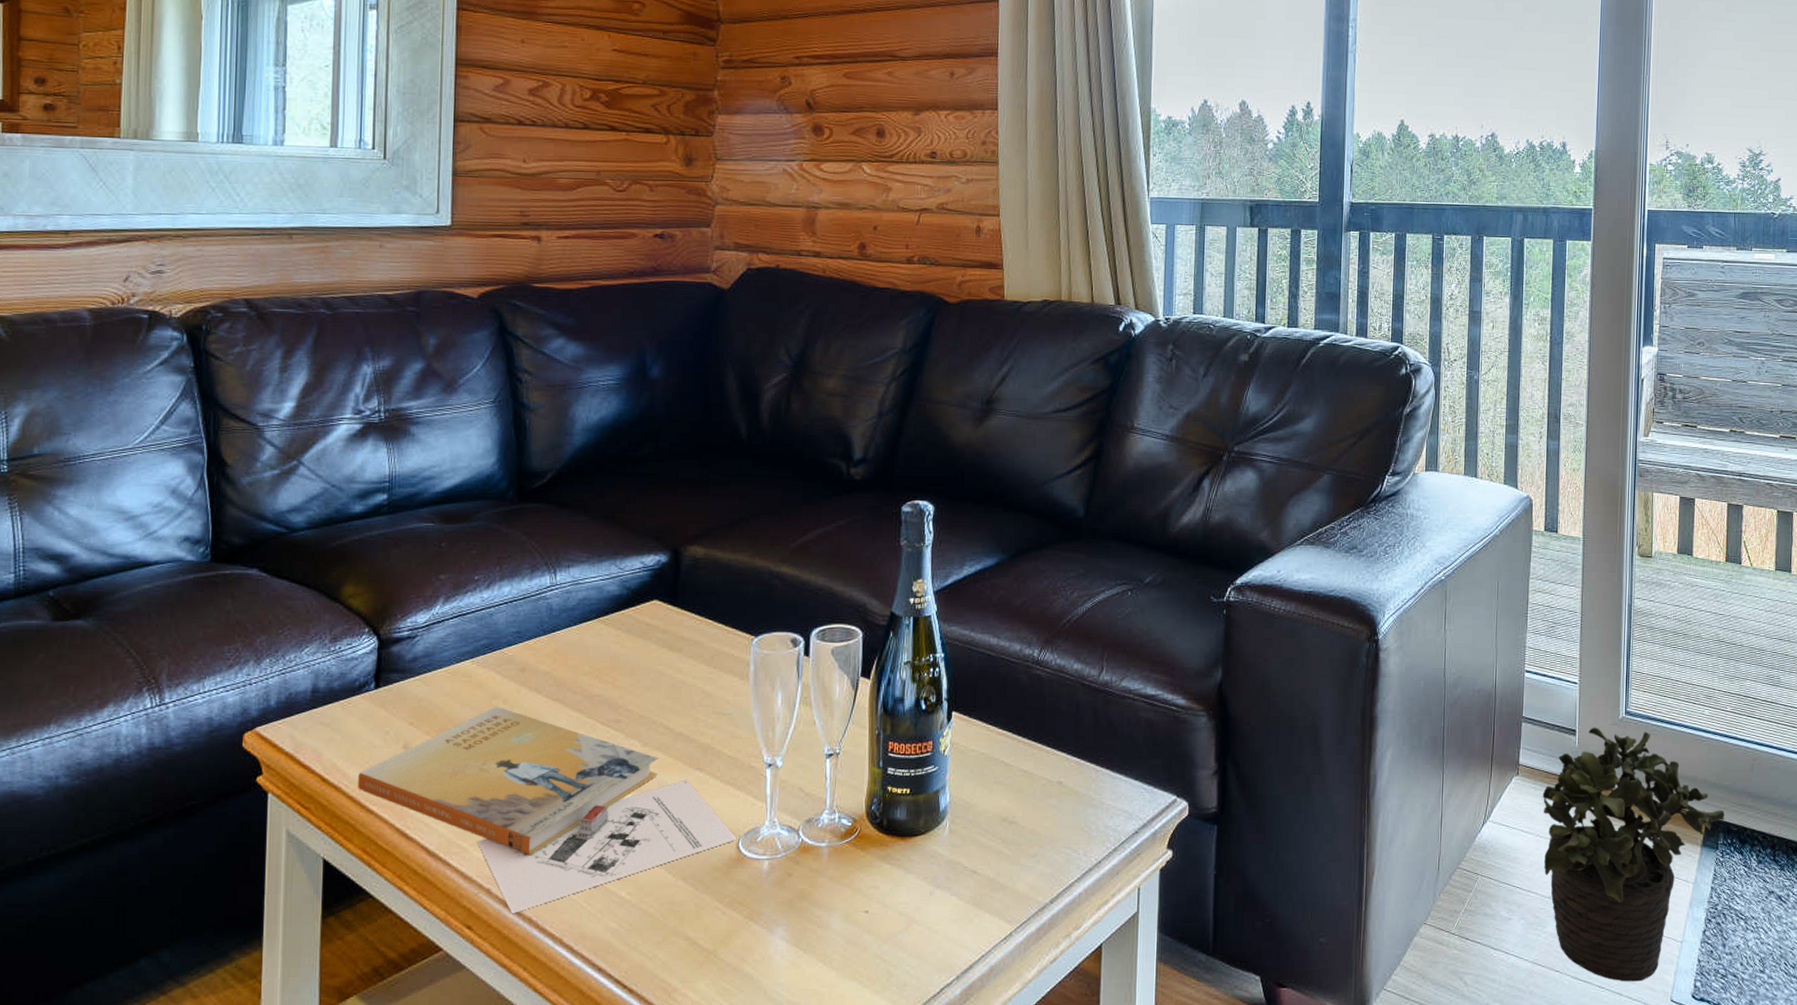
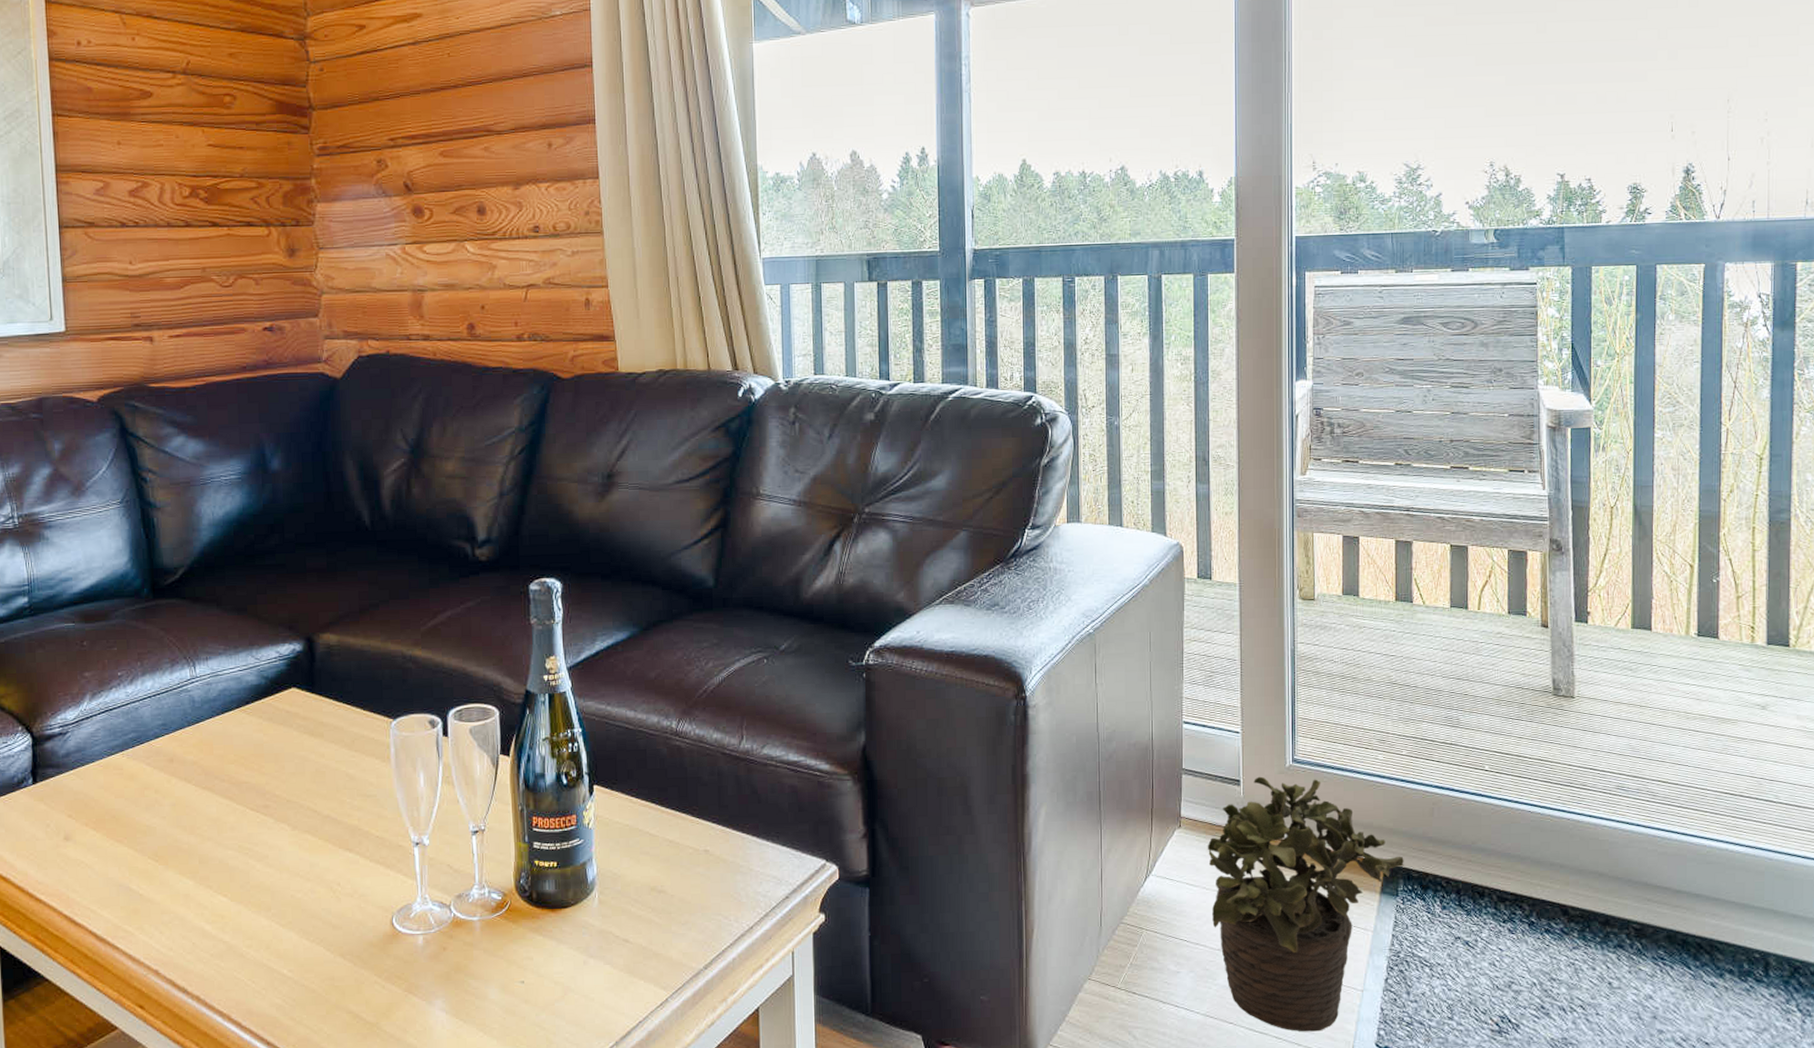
book: present [358,706,658,856] -> none [25,796,309,938]
architectural model: present [477,779,737,914] -> none [141,860,391,993]

